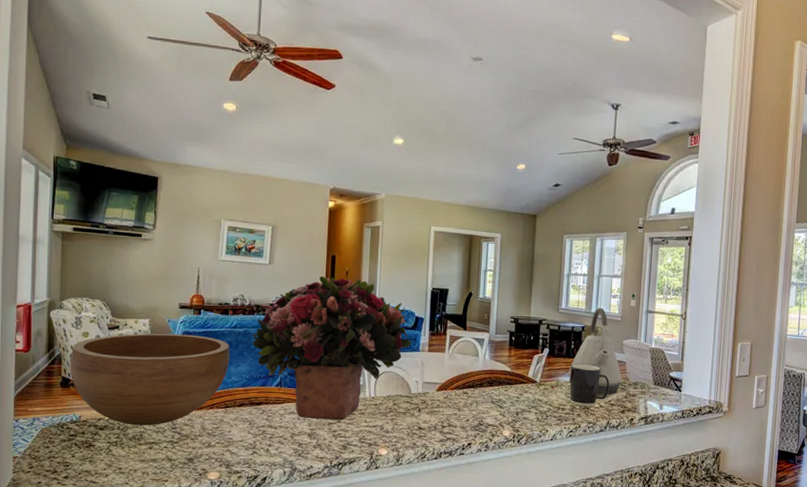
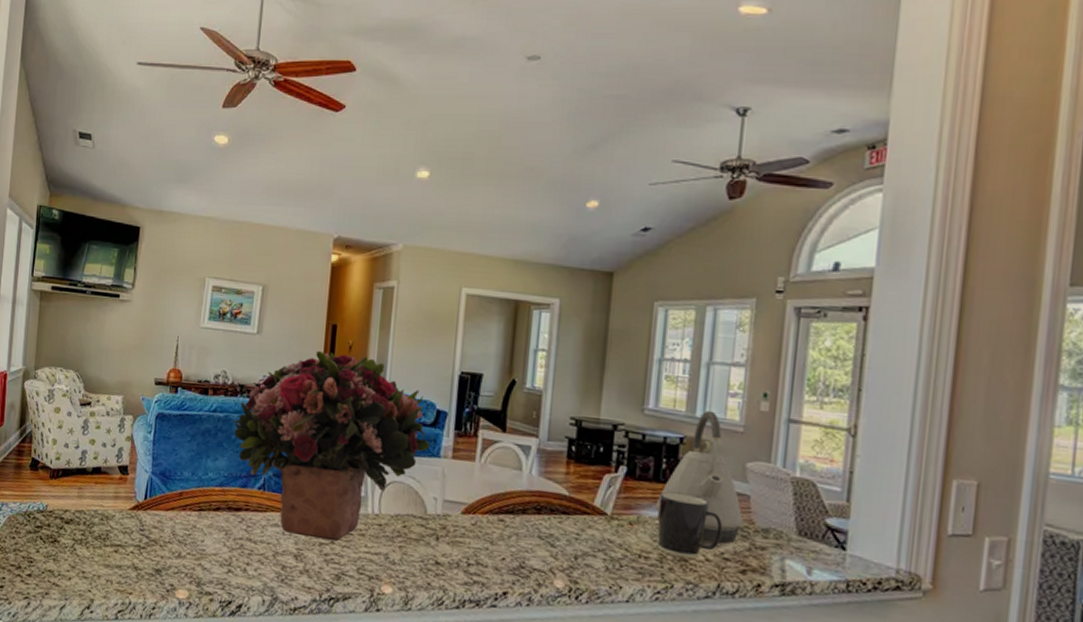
bowl: present [70,333,230,426] -> none [40,412,208,525]

